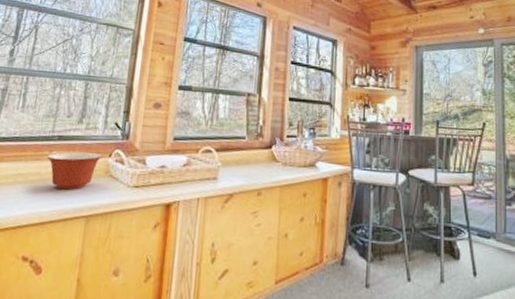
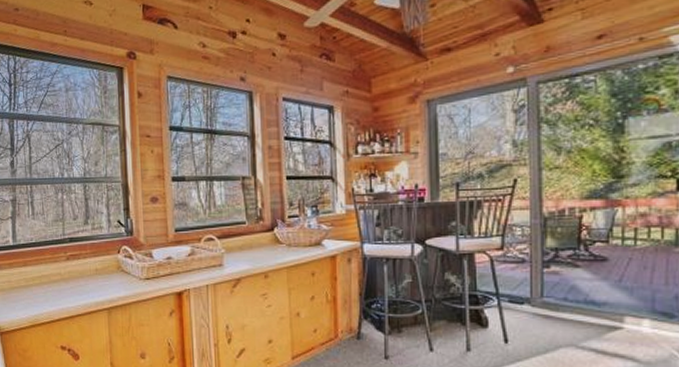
mixing bowl: present [46,152,103,190] -> none [63,251,112,286]

